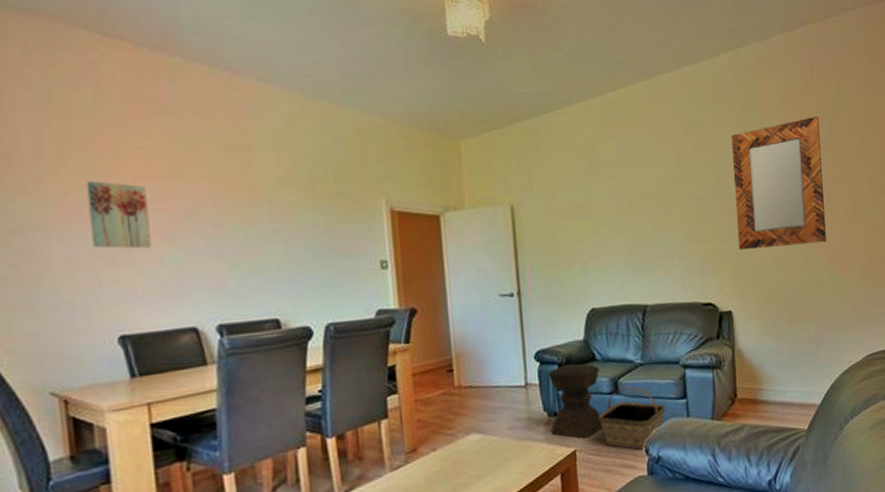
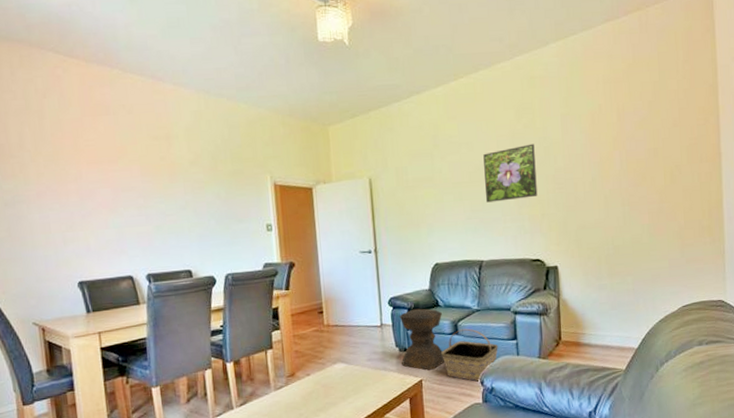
wall art: present [86,181,152,249] -> none [54,166,100,216]
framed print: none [646,168,709,236] -> present [483,143,538,203]
home mirror: present [731,115,826,251] -> none [558,94,645,214]

